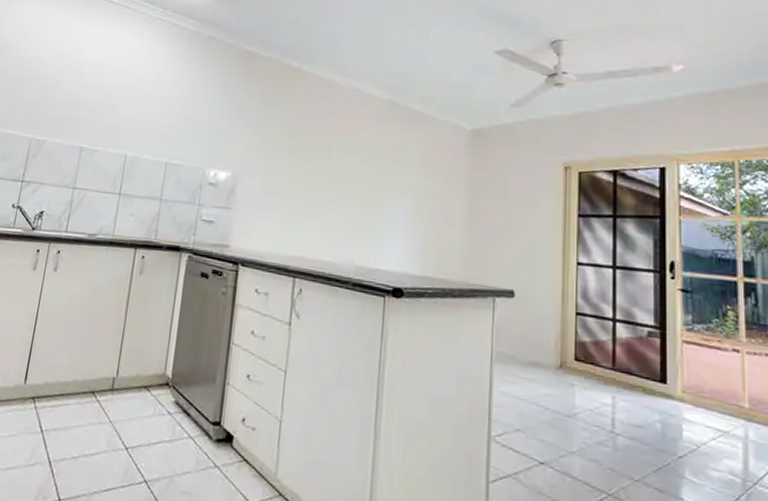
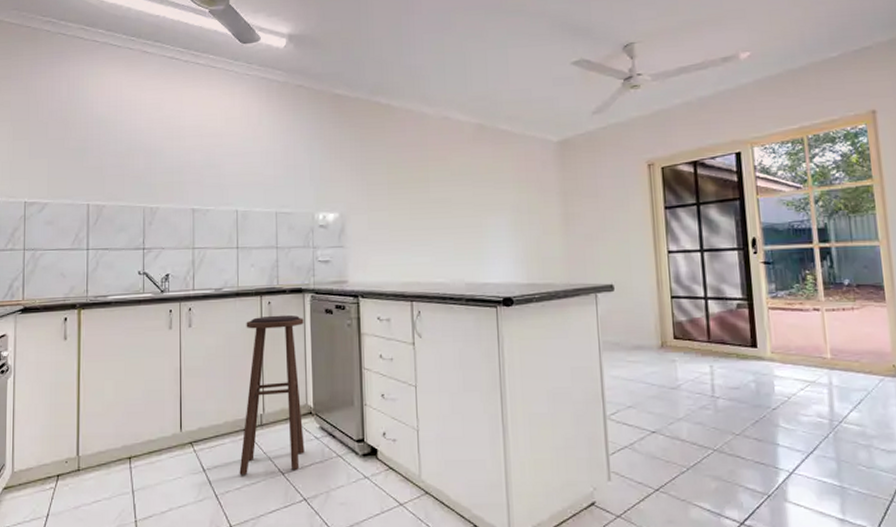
stool: none [79,270,177,446] -> present [239,314,305,475]

